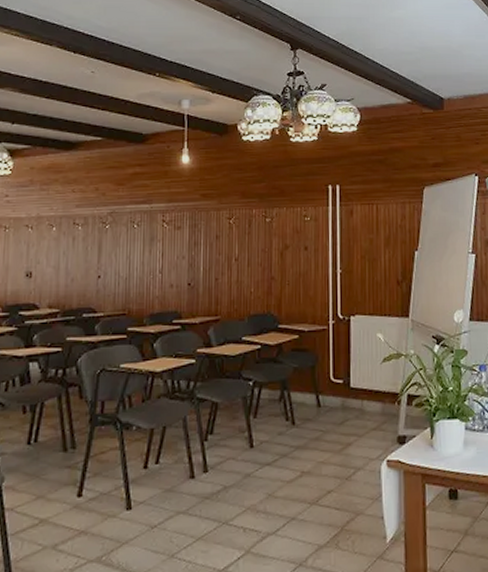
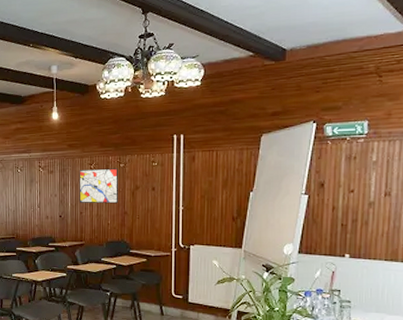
wall art: none [214,223,263,268] -> present [79,168,118,204]

